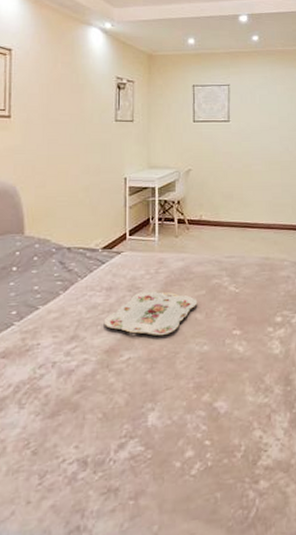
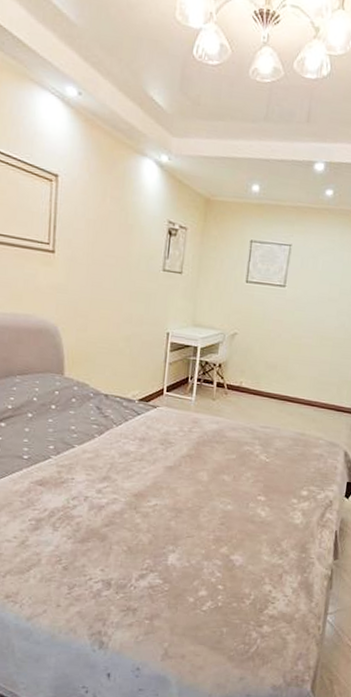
serving tray: present [104,291,198,336] -> none [134,447,227,490]

